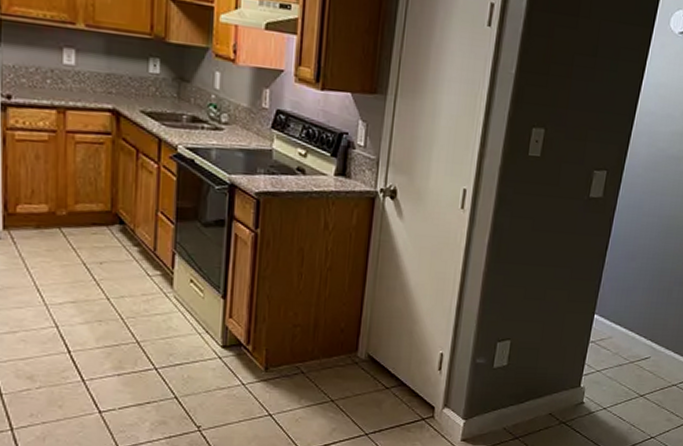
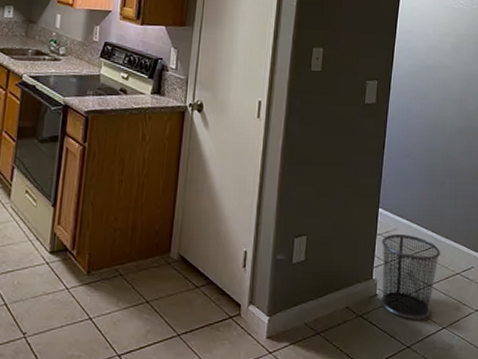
trash can: none [586,342,659,428] -> present [380,235,441,319]

